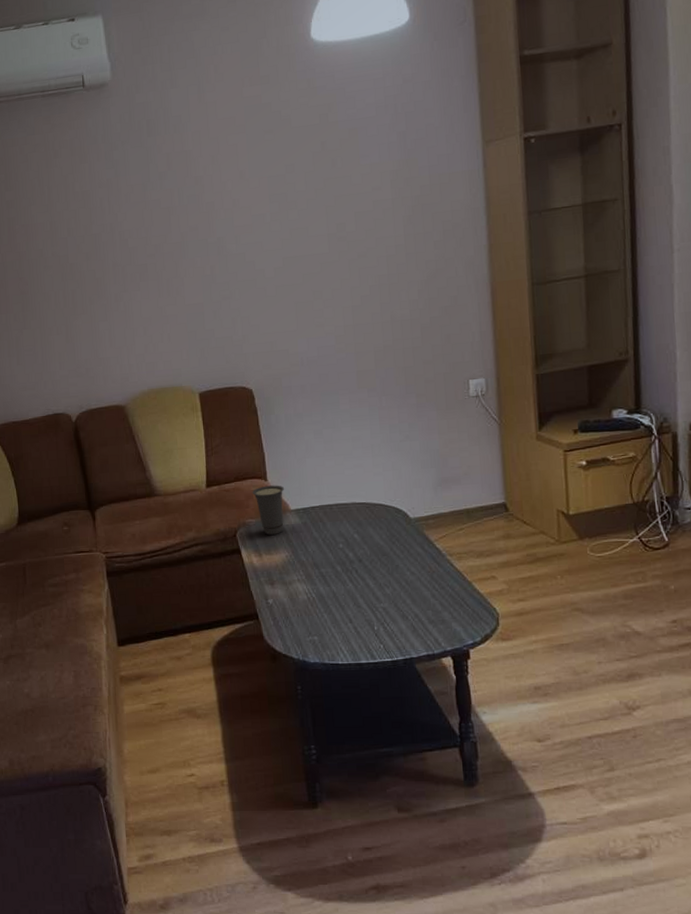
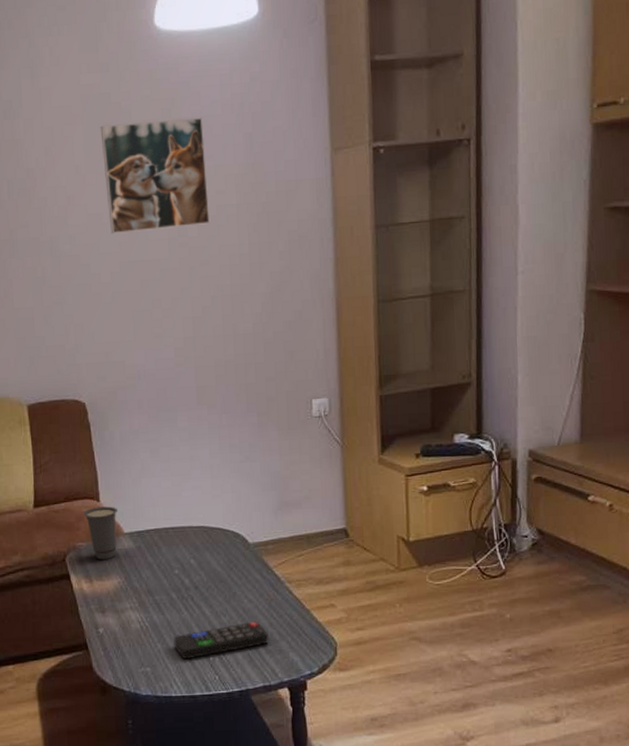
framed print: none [262,119,368,233] -> present [100,117,211,235]
remote control: none [339,592,432,629] -> present [173,621,269,660]

